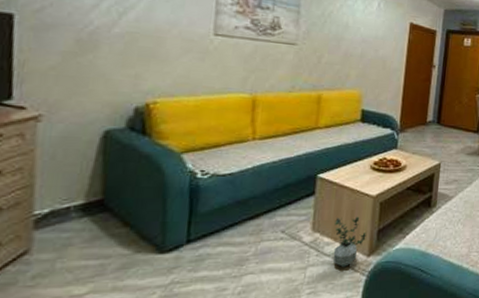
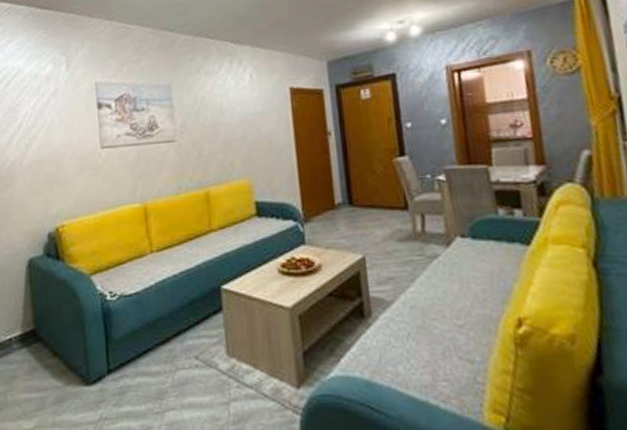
potted plant: present [333,216,366,268] -> none [250,335,290,404]

